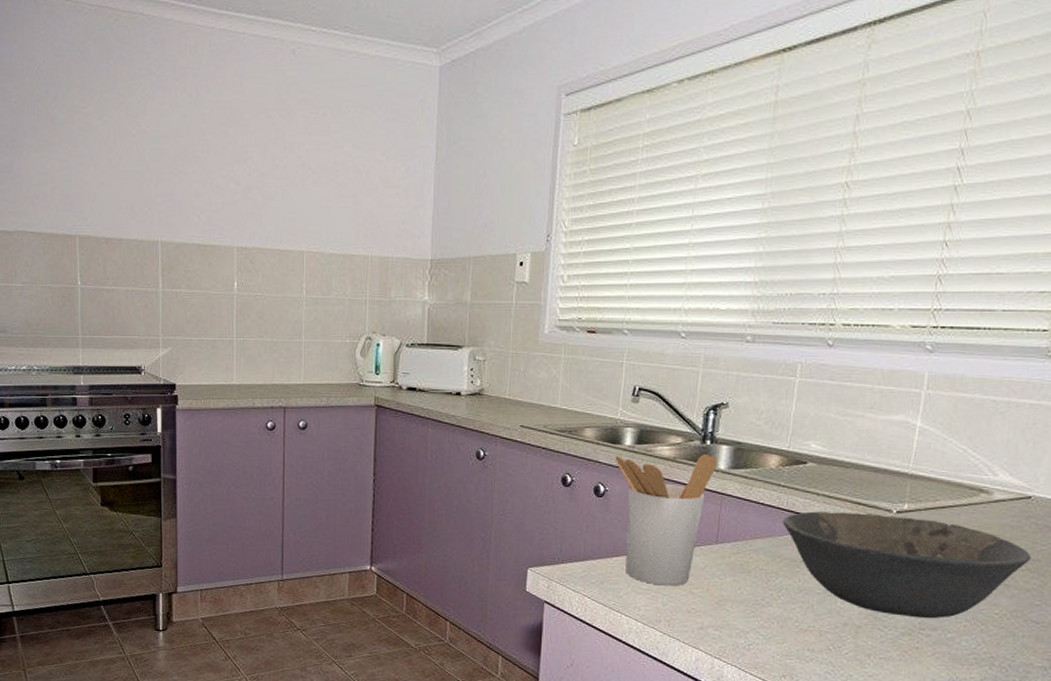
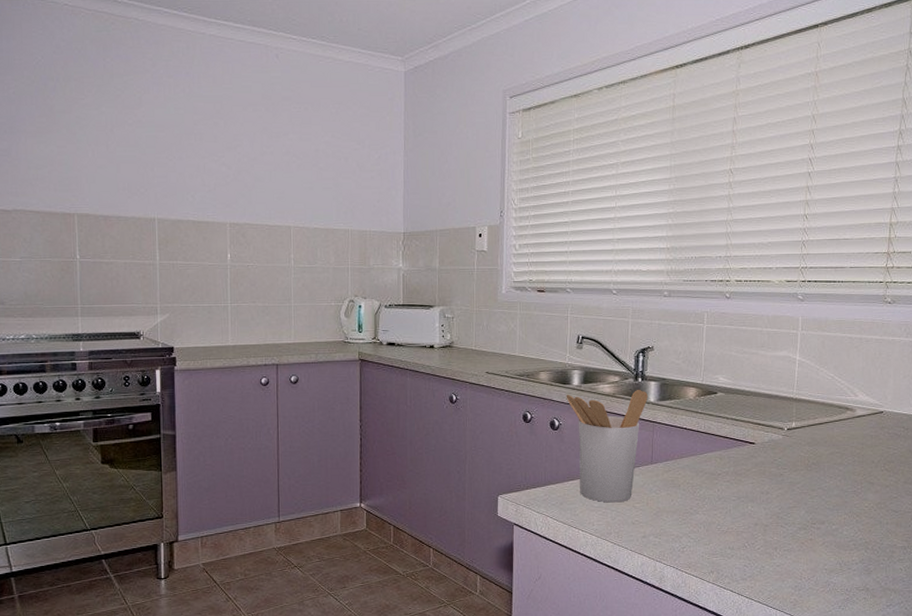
bowl: present [782,511,1032,619] -> none [702,431,887,515]

